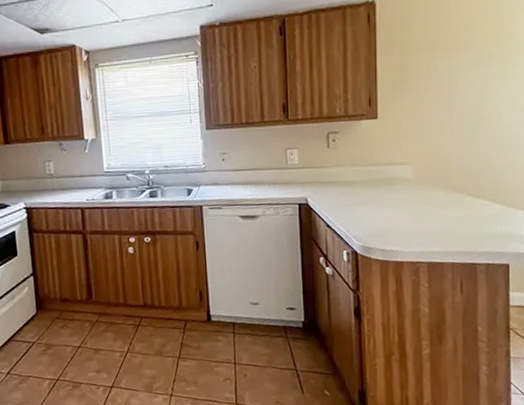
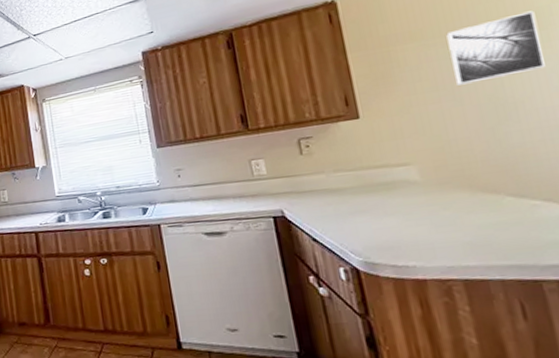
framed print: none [452,38,515,97] -> present [446,10,545,85]

